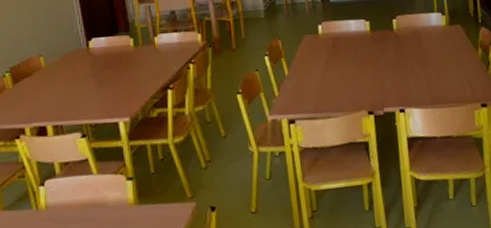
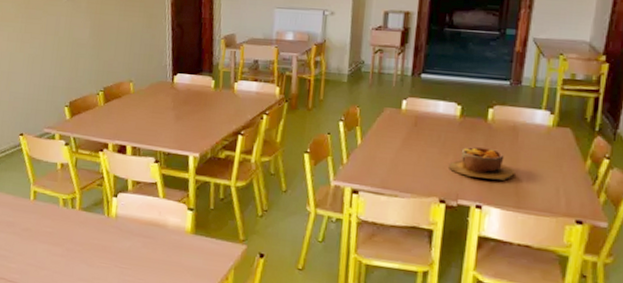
bowl: none [370,54,426,85] -> present [449,147,516,181]

